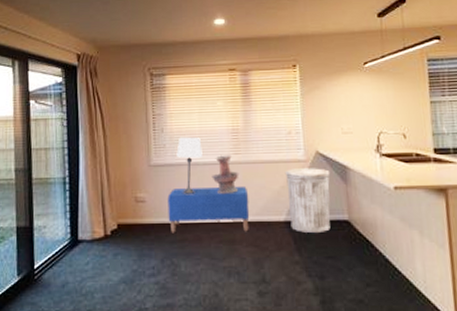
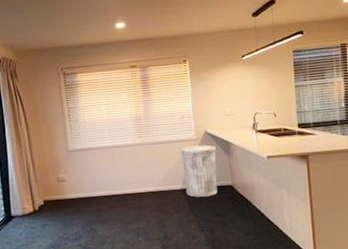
bench: present [167,185,250,233] -> none [84,163,153,205]
lamp: present [176,137,202,194] -> none [89,125,112,173]
decorative urn: present [211,155,239,195] -> none [120,138,143,171]

